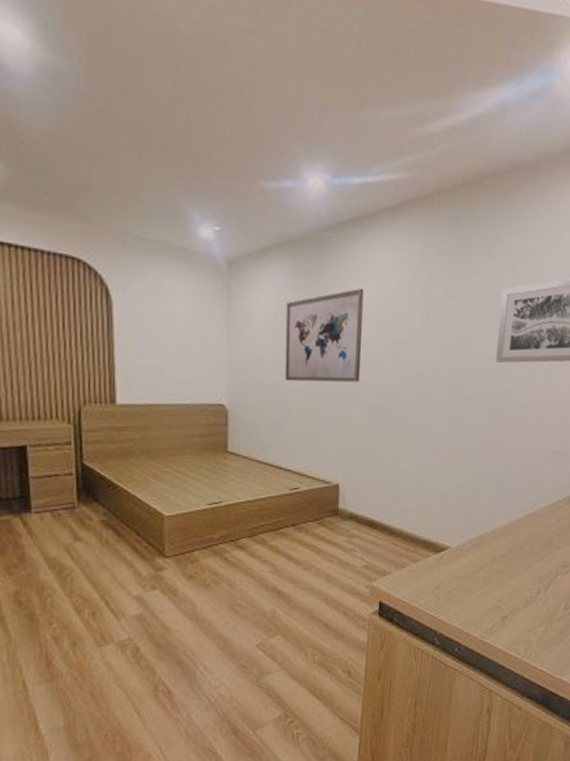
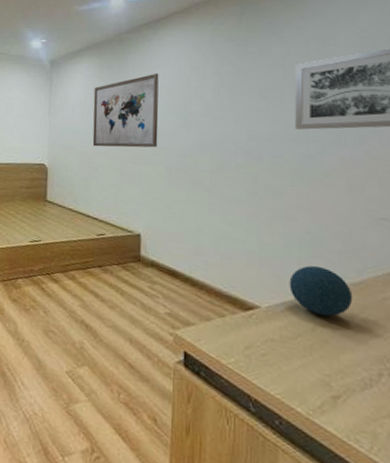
decorative orb: none [476,502,527,548] -> present [289,265,353,317]

